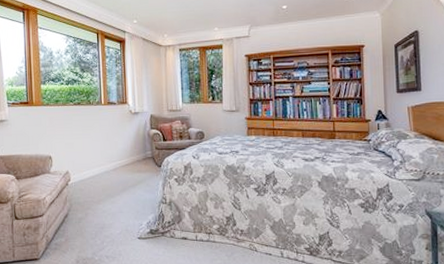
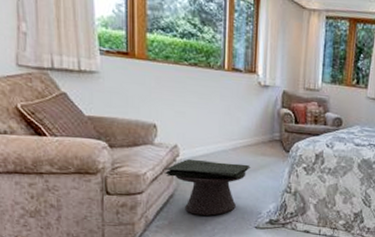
side table: none [59,181,130,231] -> present [164,158,251,216]

